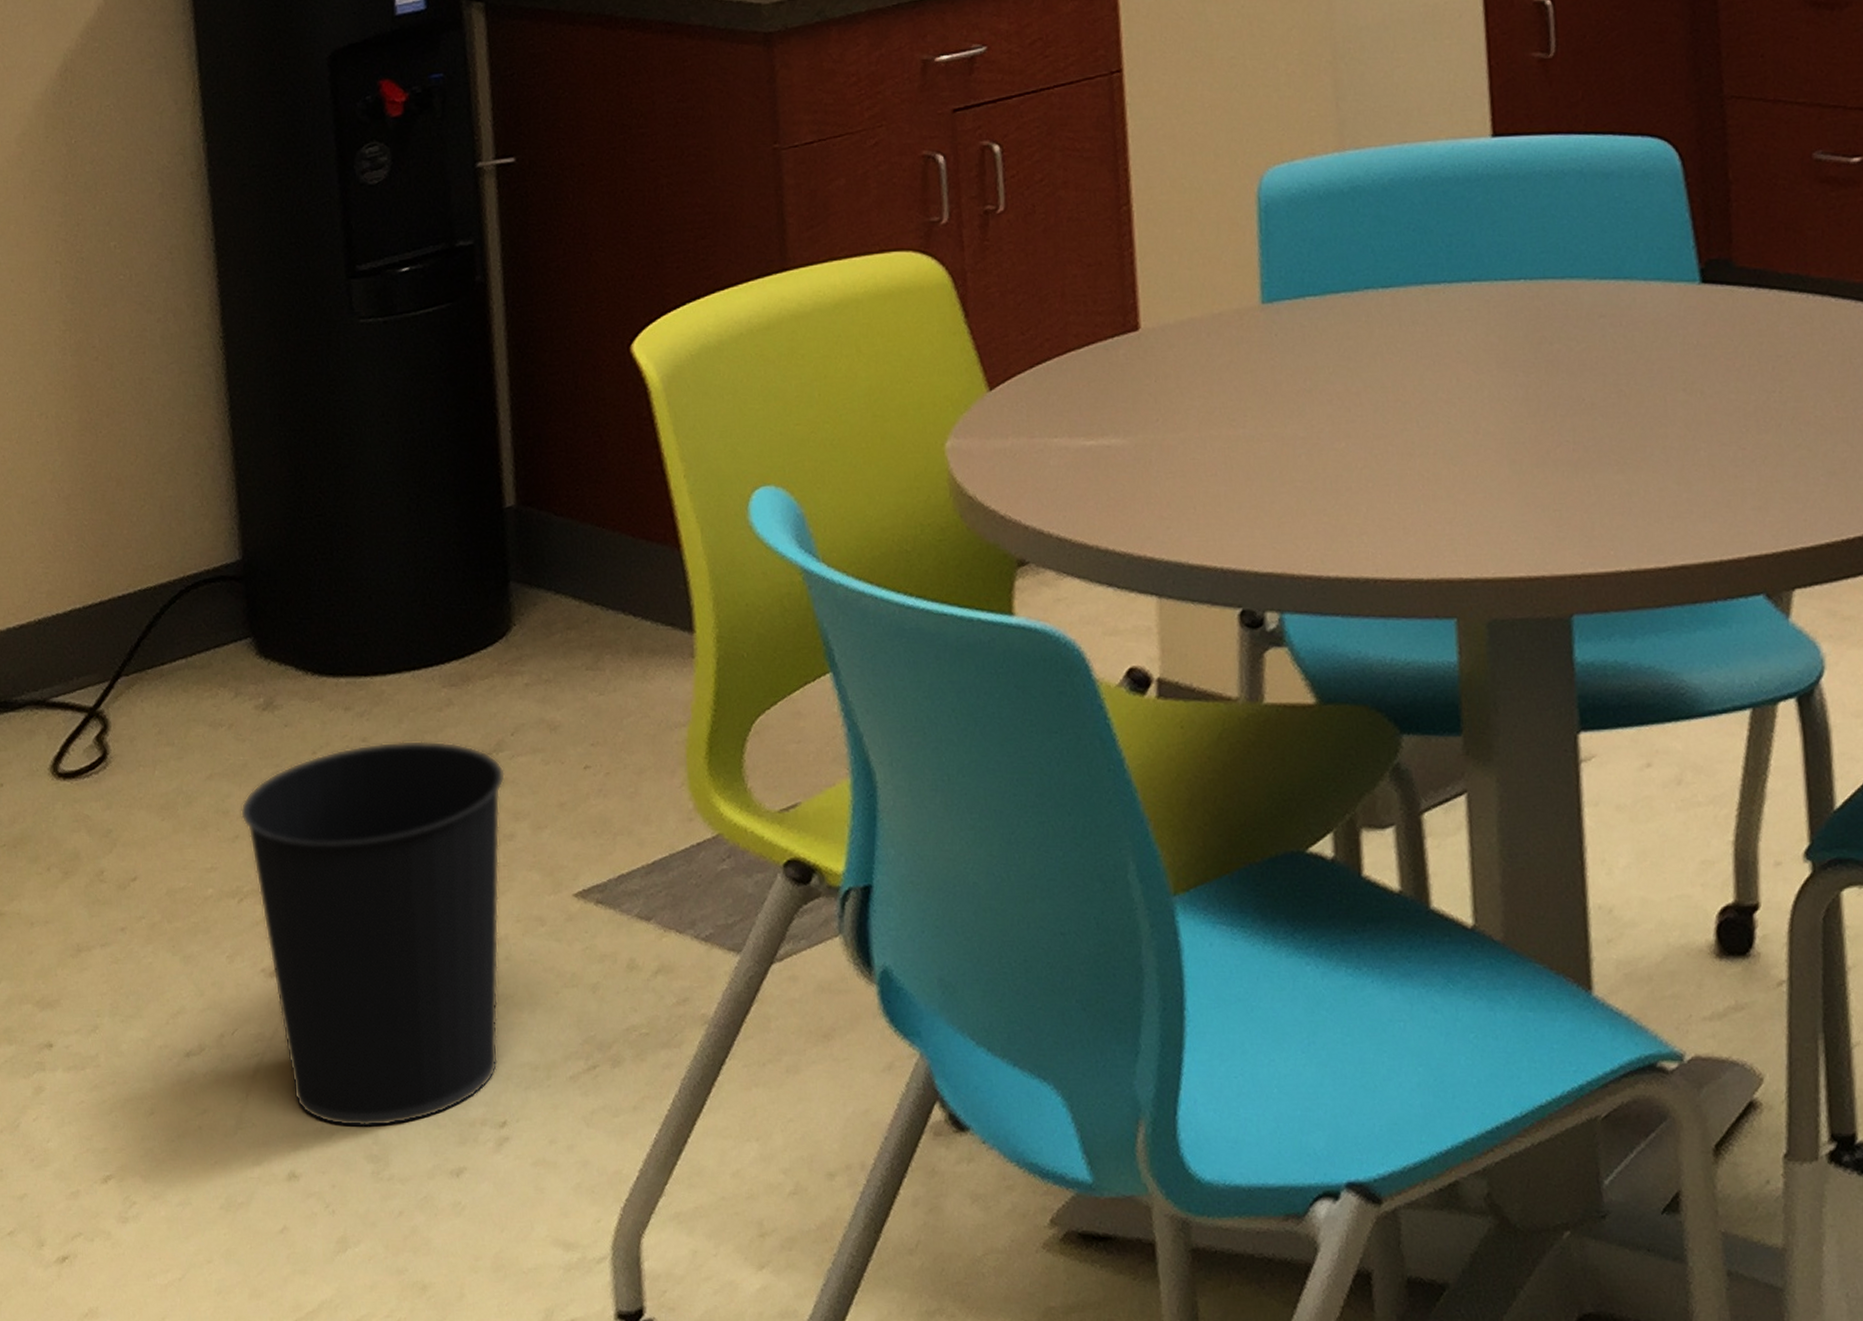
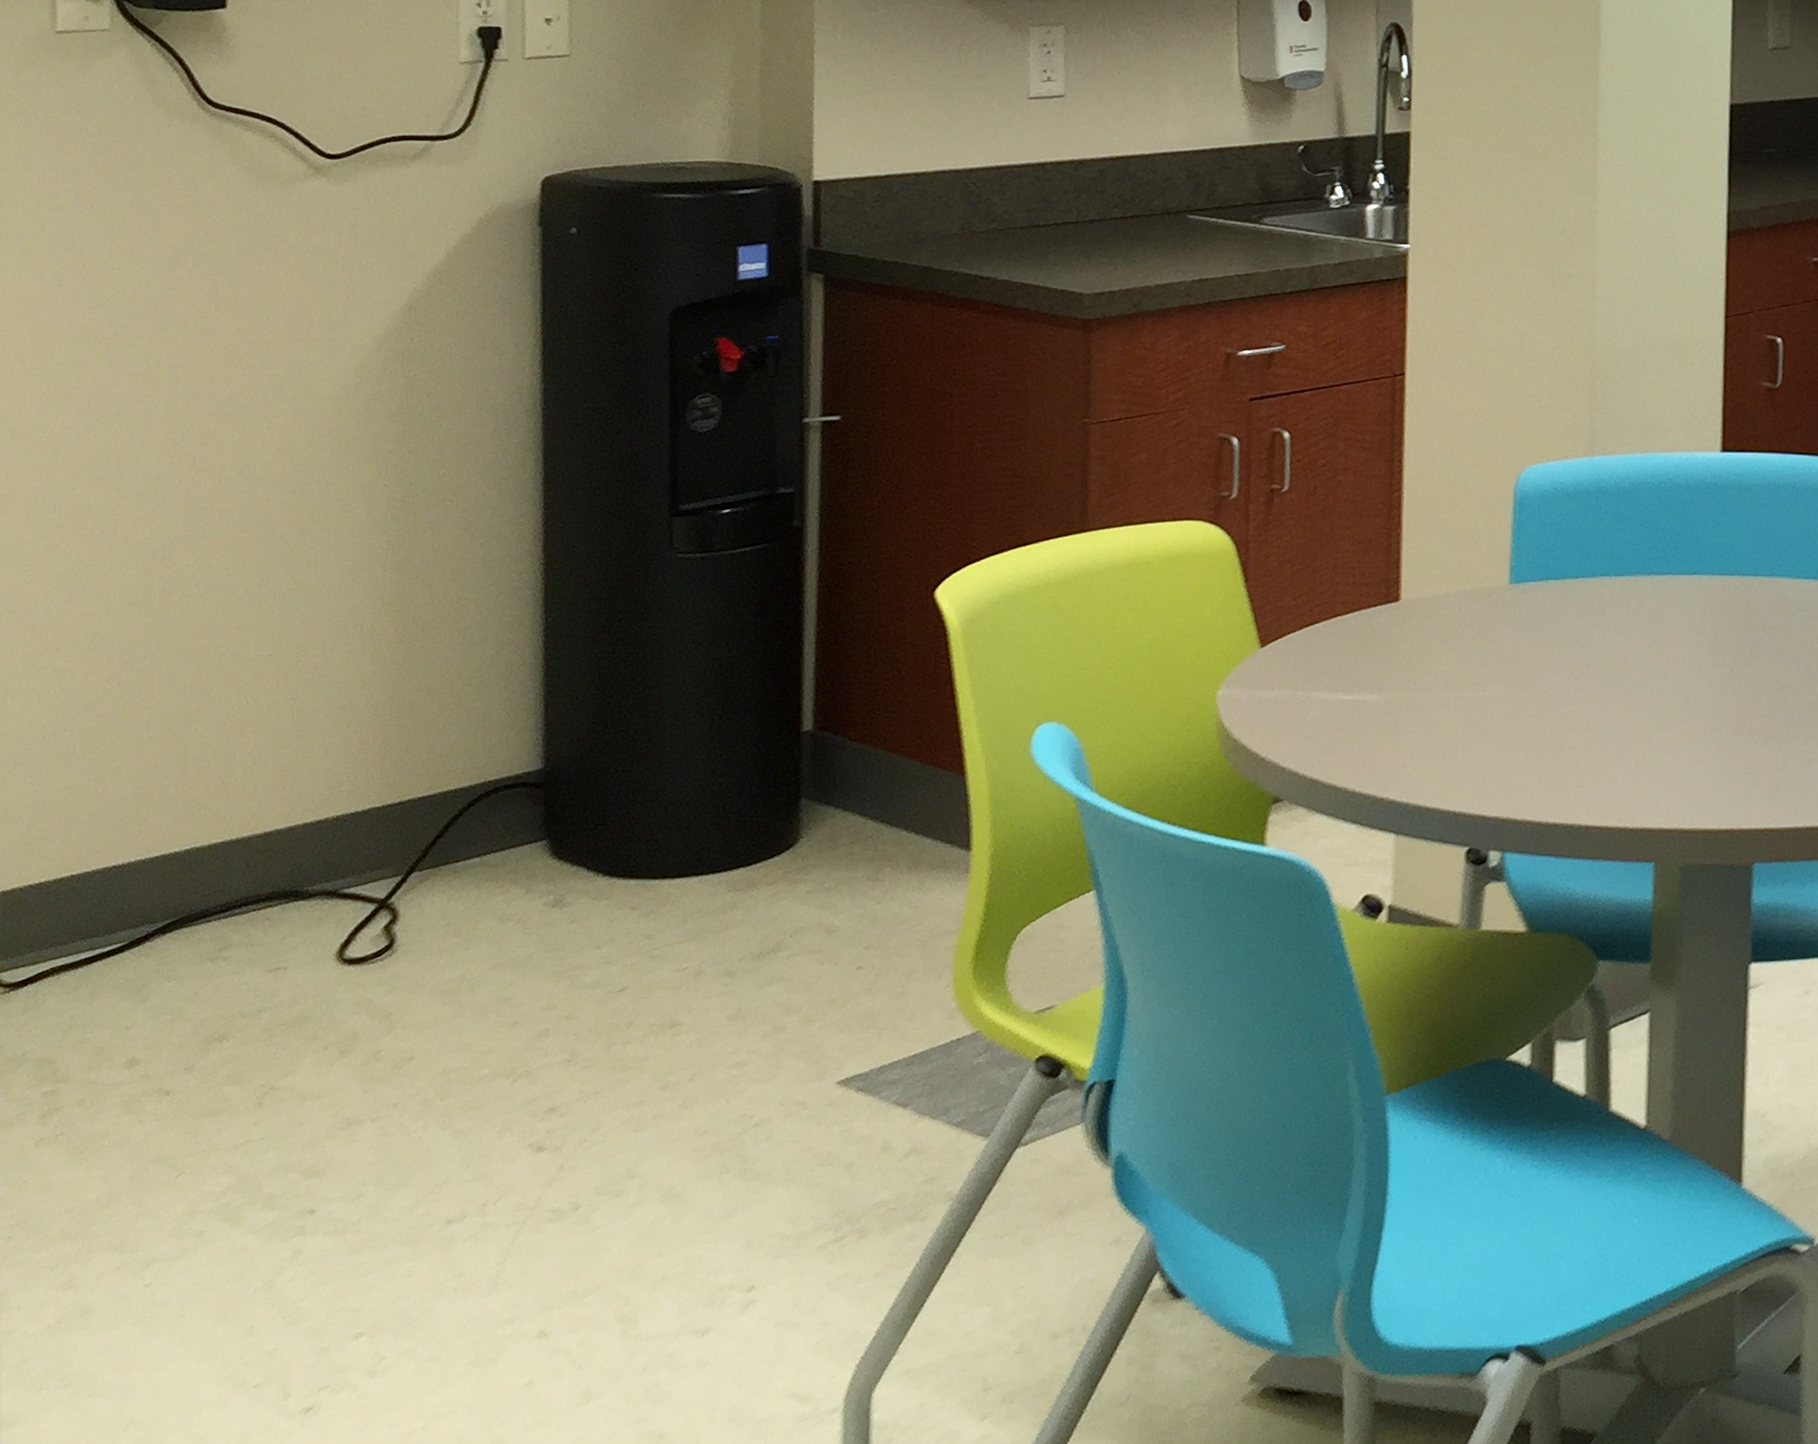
wastebasket: present [240,740,505,1127] -> none [521,939,781,1290]

